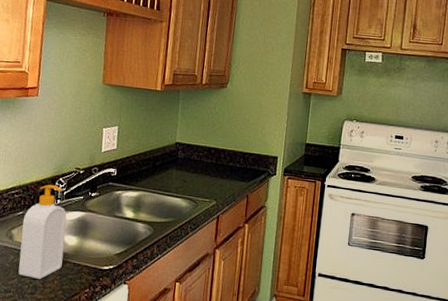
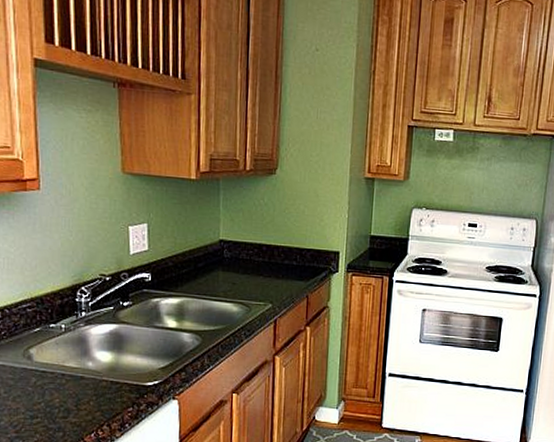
soap bottle: present [18,184,67,279] -> none [41,294,97,401]

